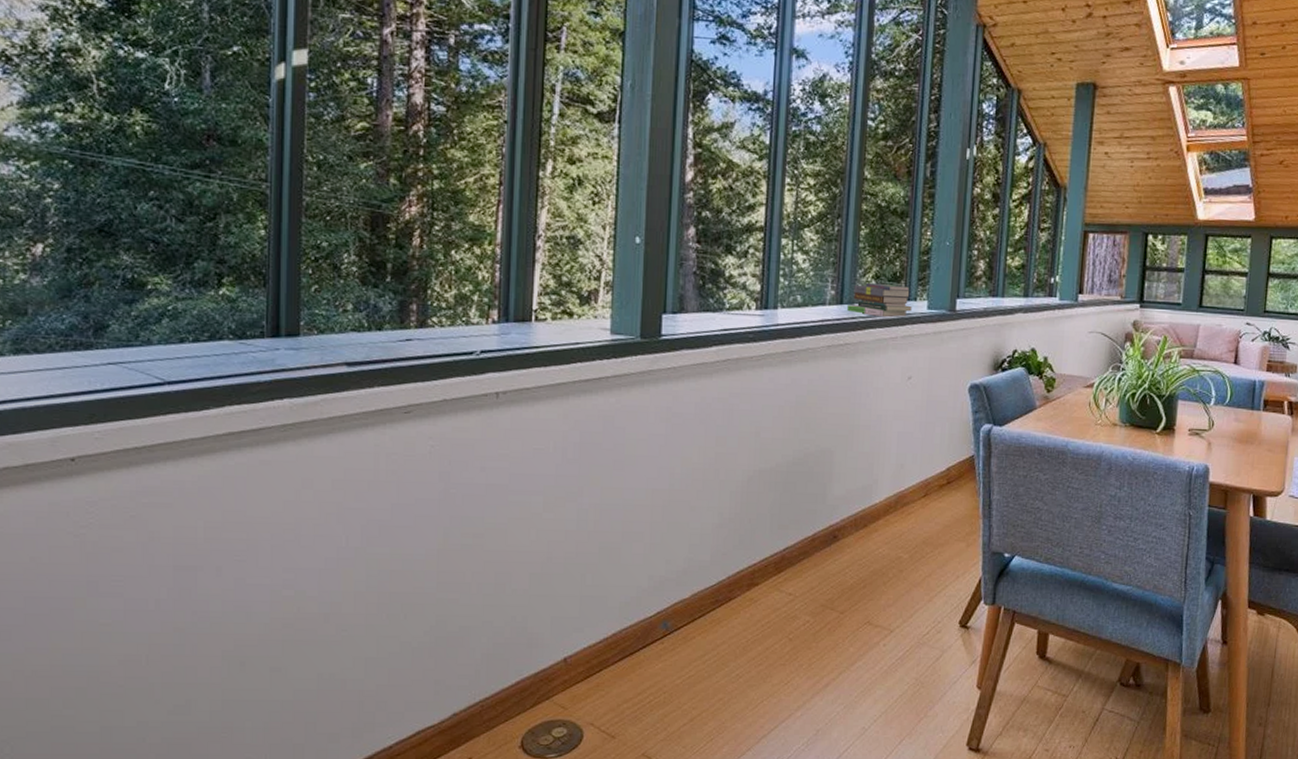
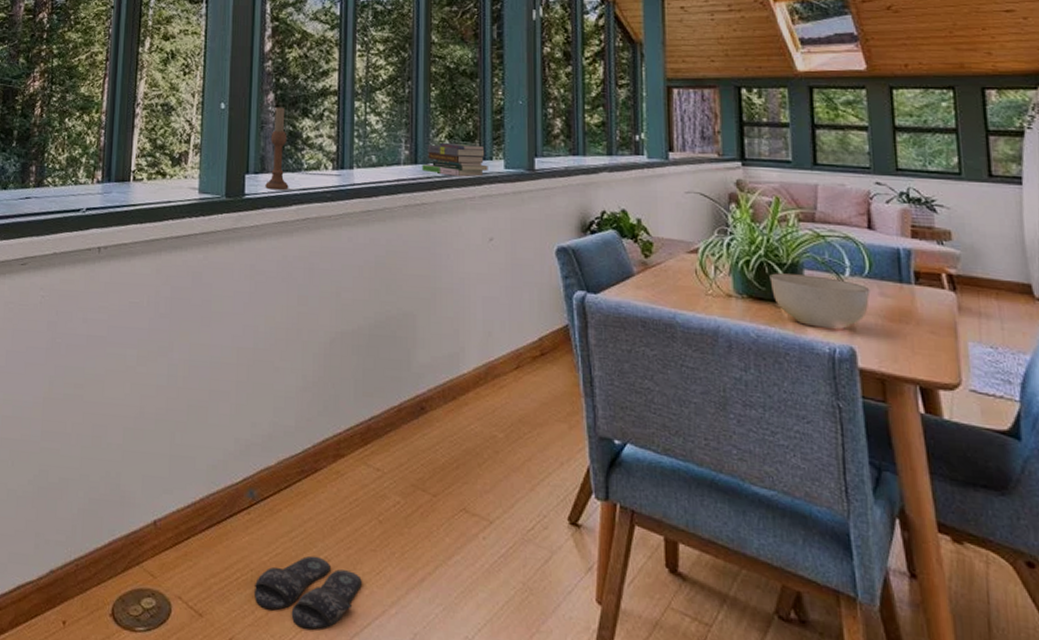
slippers: none [667,675,771,737] -> present [255,555,362,630]
candlestick: none [684,242,709,330] -> present [265,107,289,190]
bowl: none [1149,404,1228,452] -> present [769,273,871,331]

